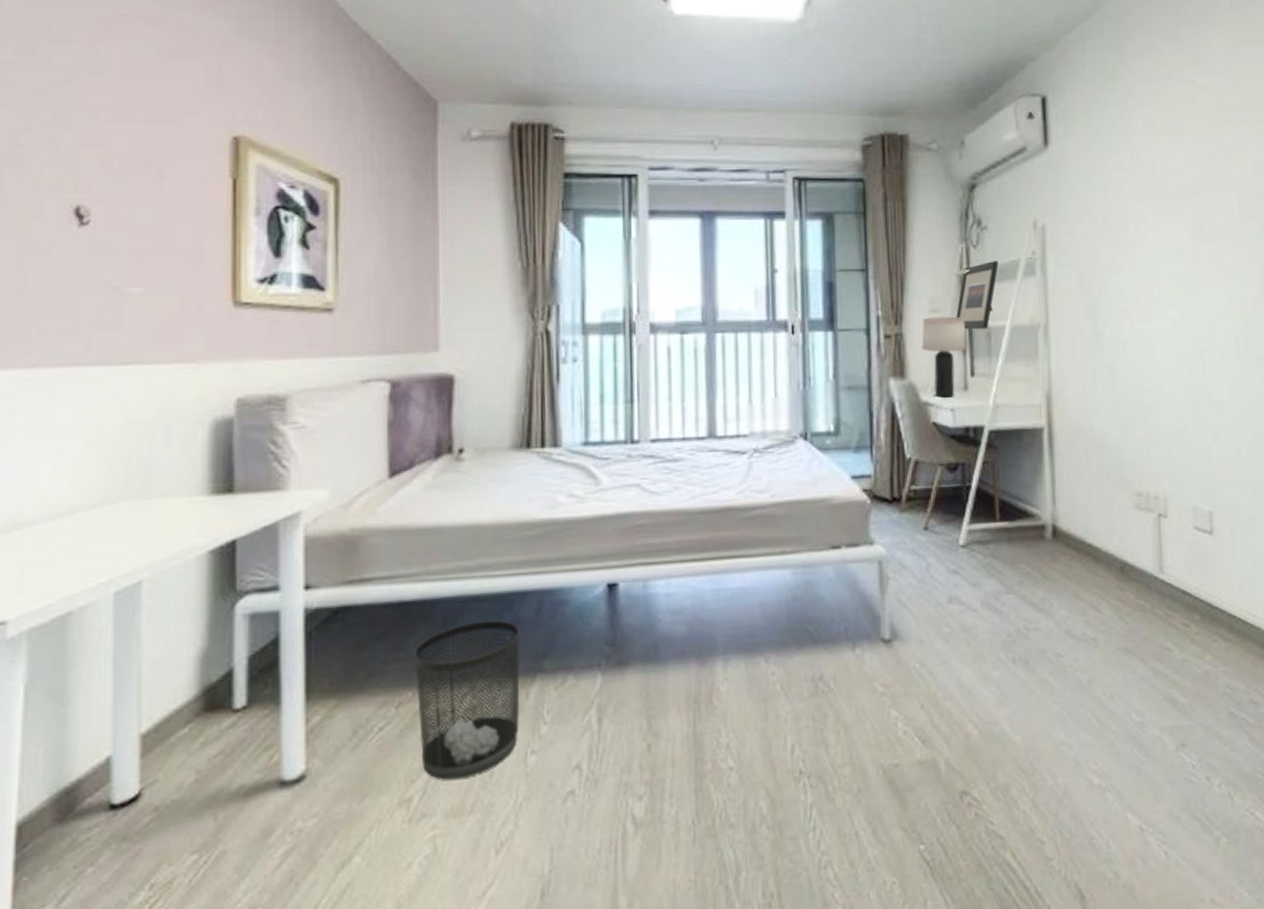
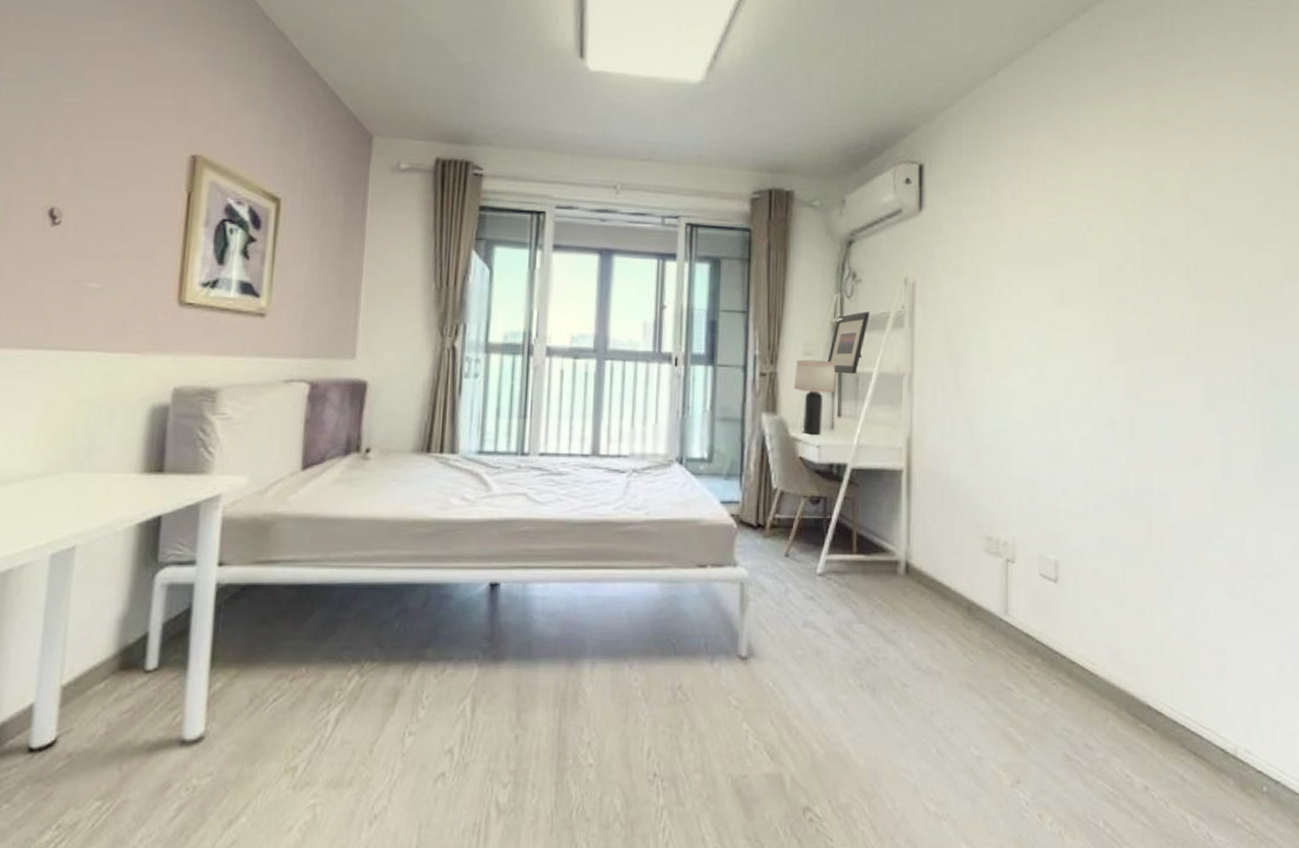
waste bin: present [414,620,521,780] -> none [309,608,408,752]

